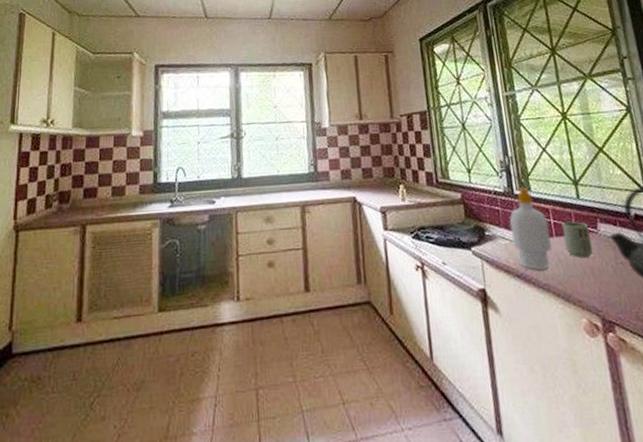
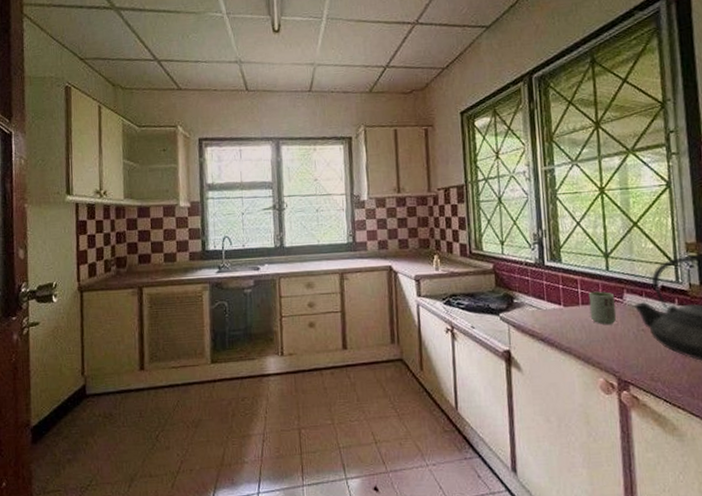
soap bottle: present [509,186,553,271] -> none [538,258,578,335]

